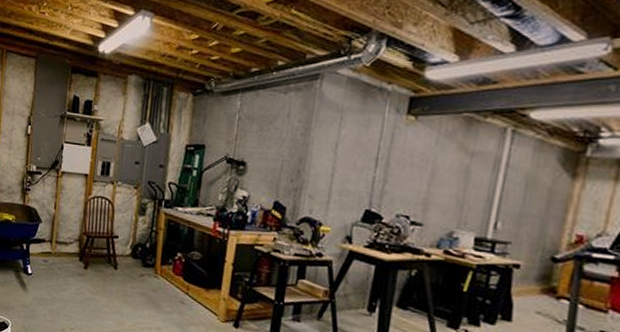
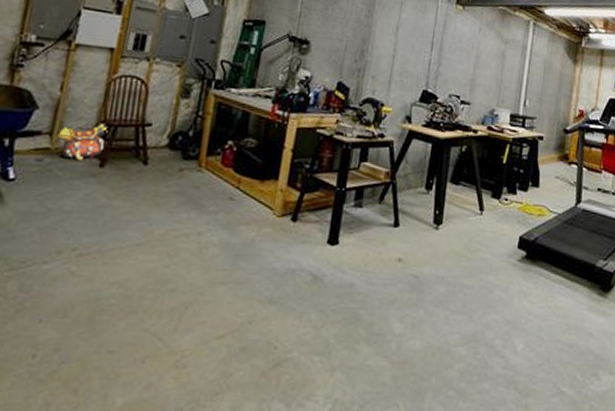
backpack: none [54,235,88,264] -> present [55,123,108,162]

